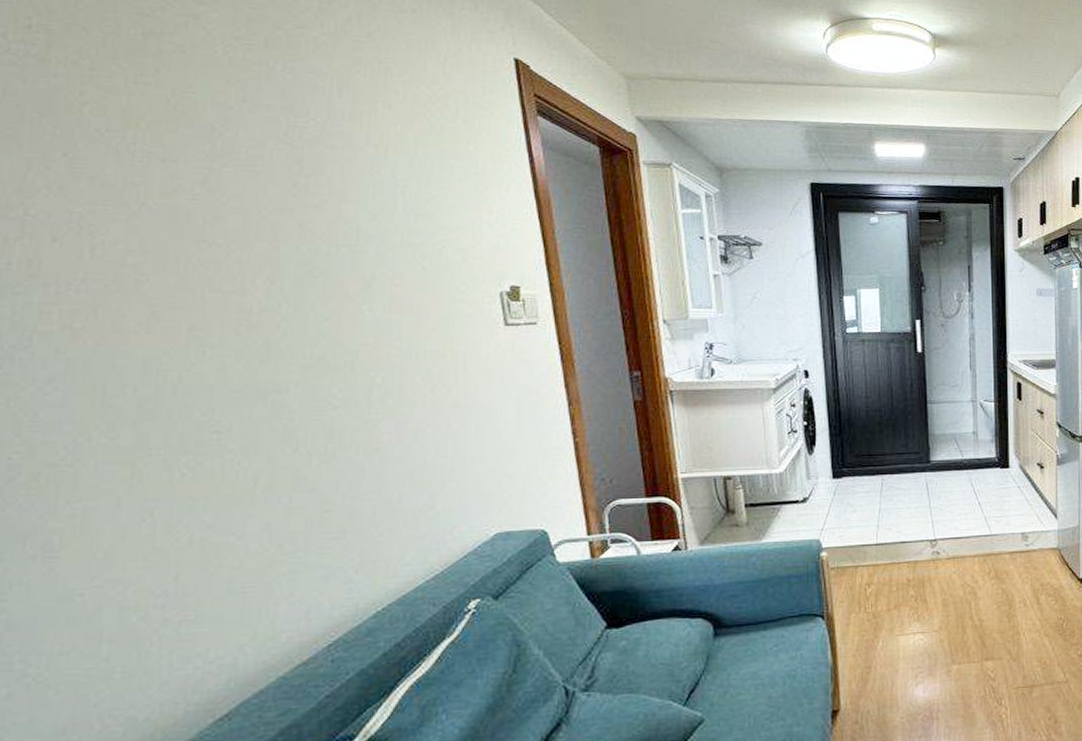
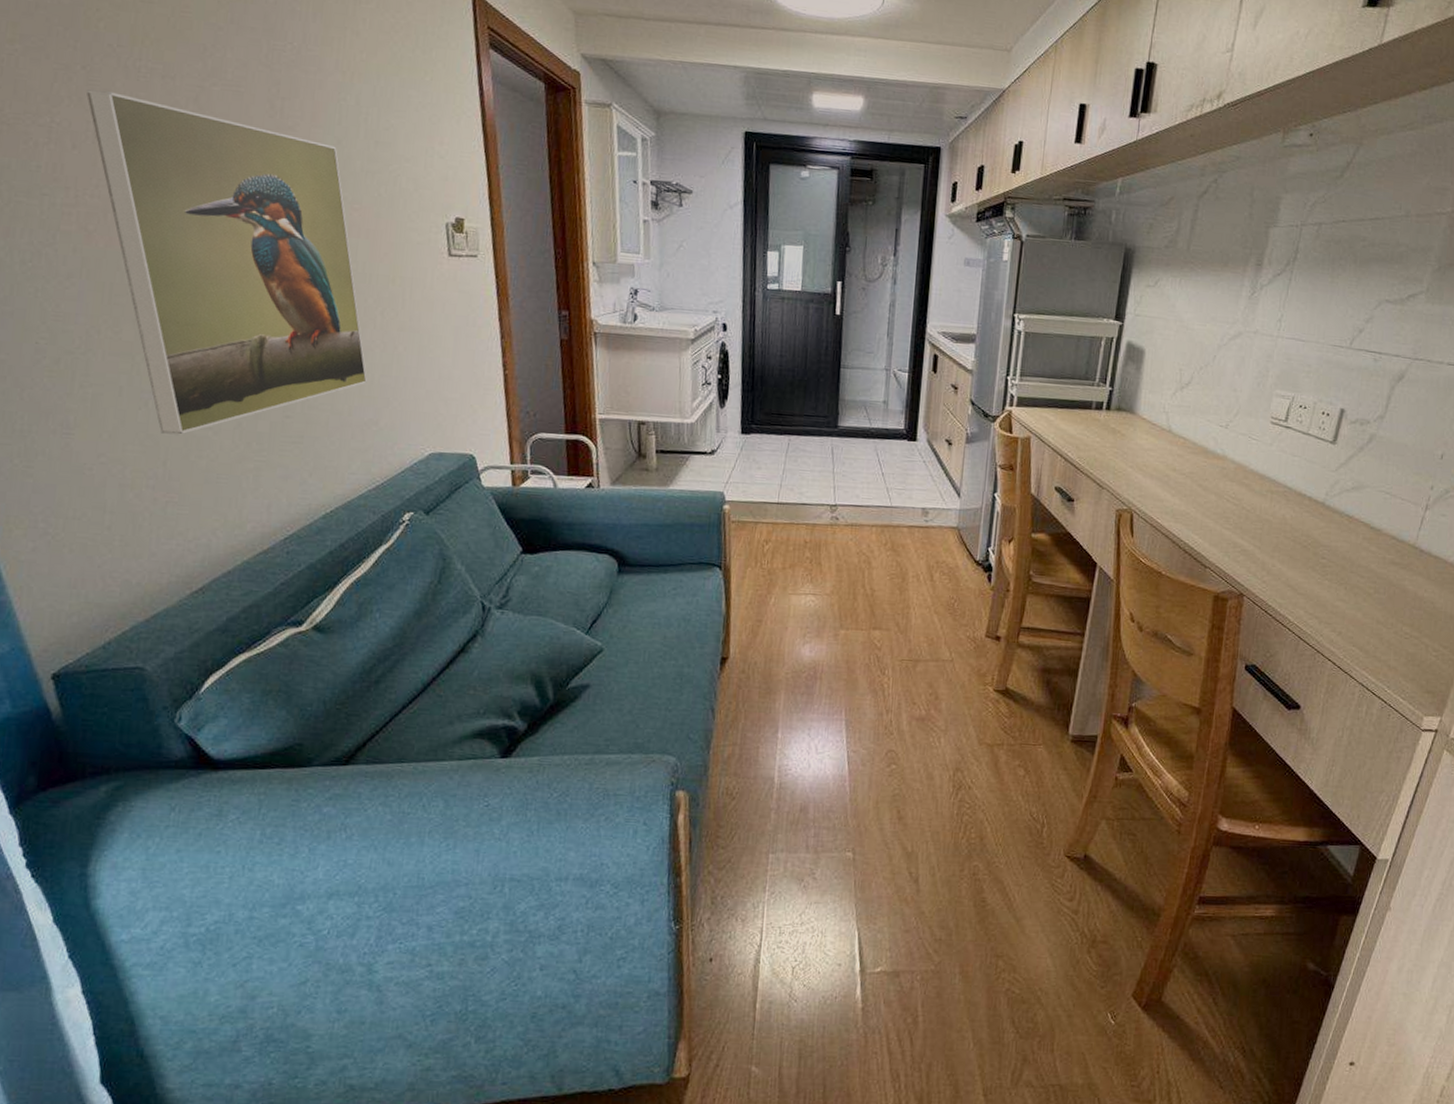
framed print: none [68,178,419,545] -> present [86,89,367,435]

